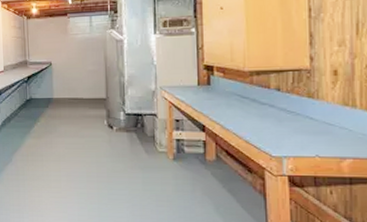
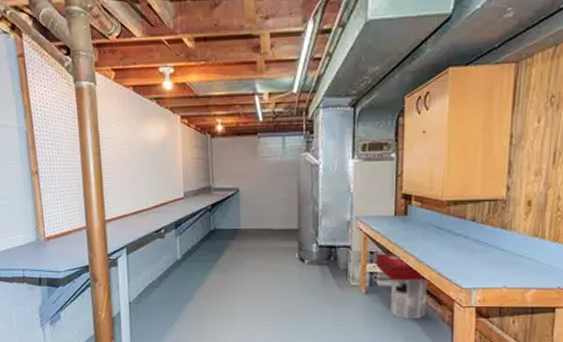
side table: none [182,122,238,186] -> present [376,254,430,319]

